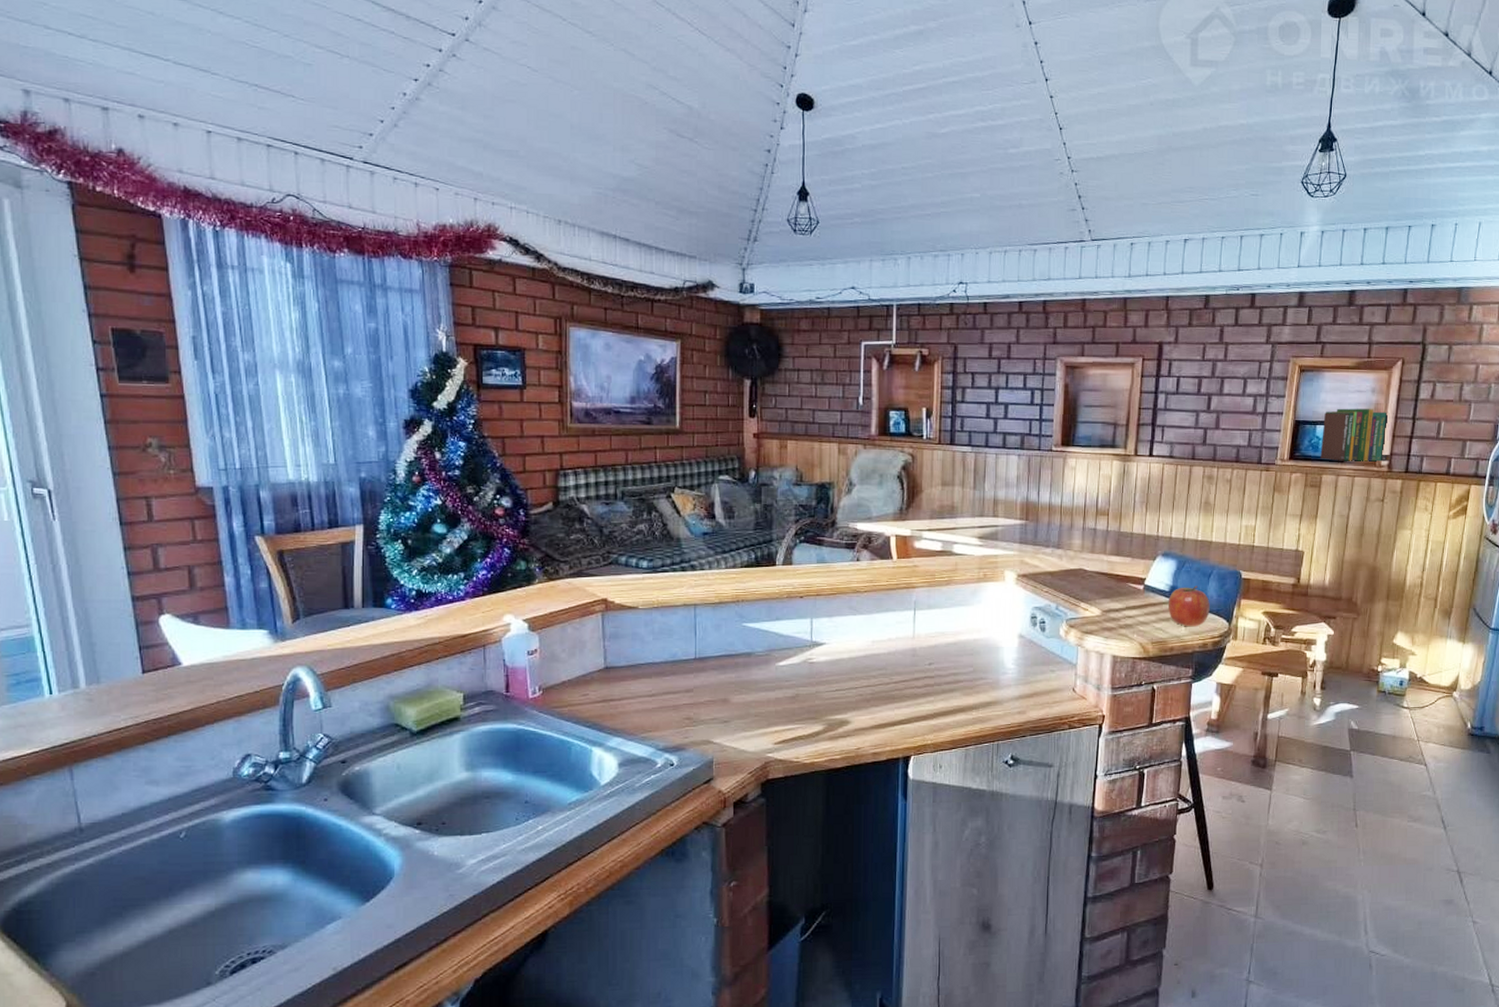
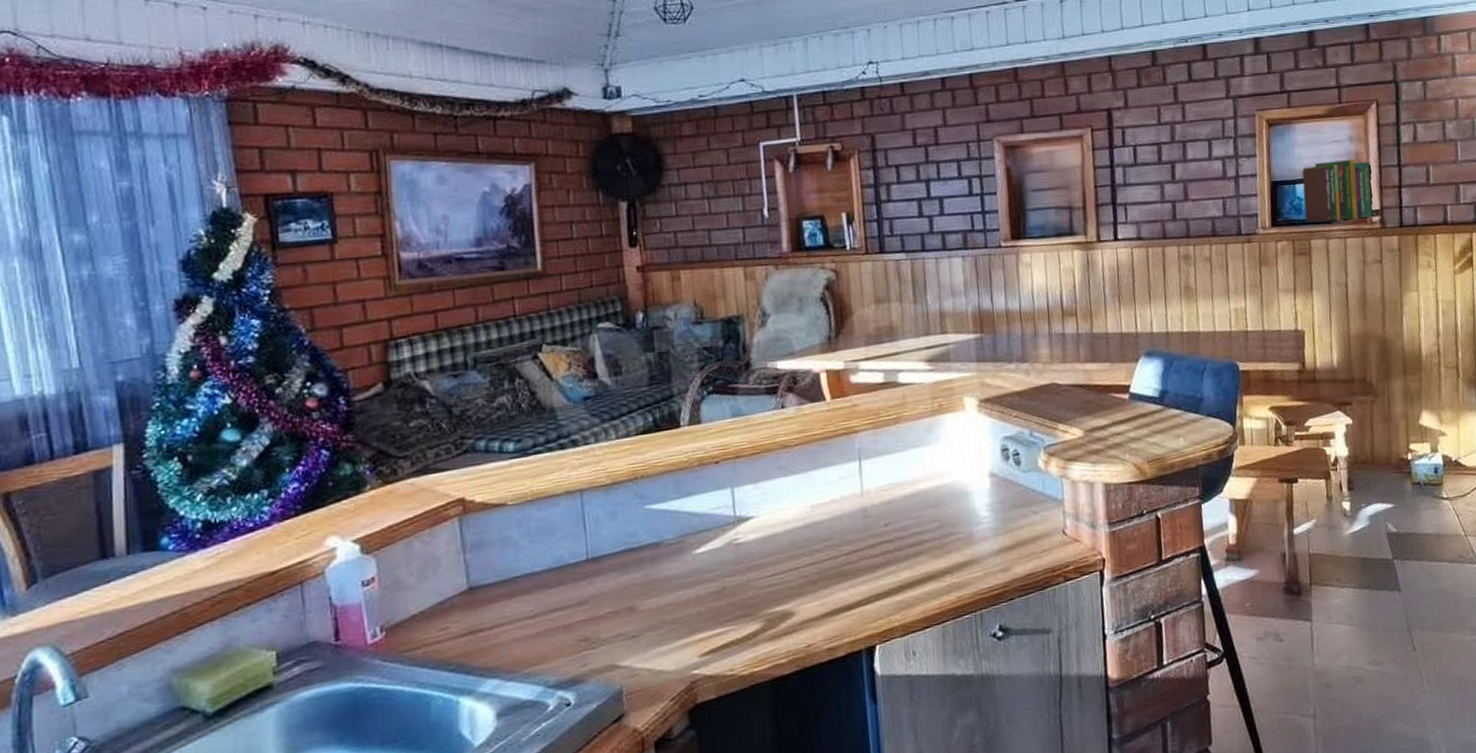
fruit: present [1168,586,1210,627] -> none [1160,386,1209,437]

